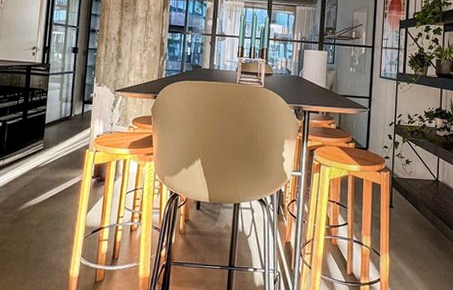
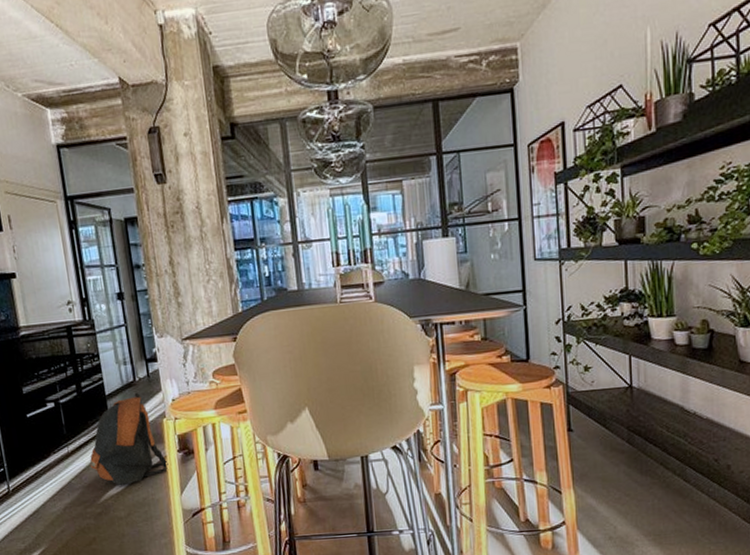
backpack: none [18,125,82,199] -> present [89,392,169,485]

